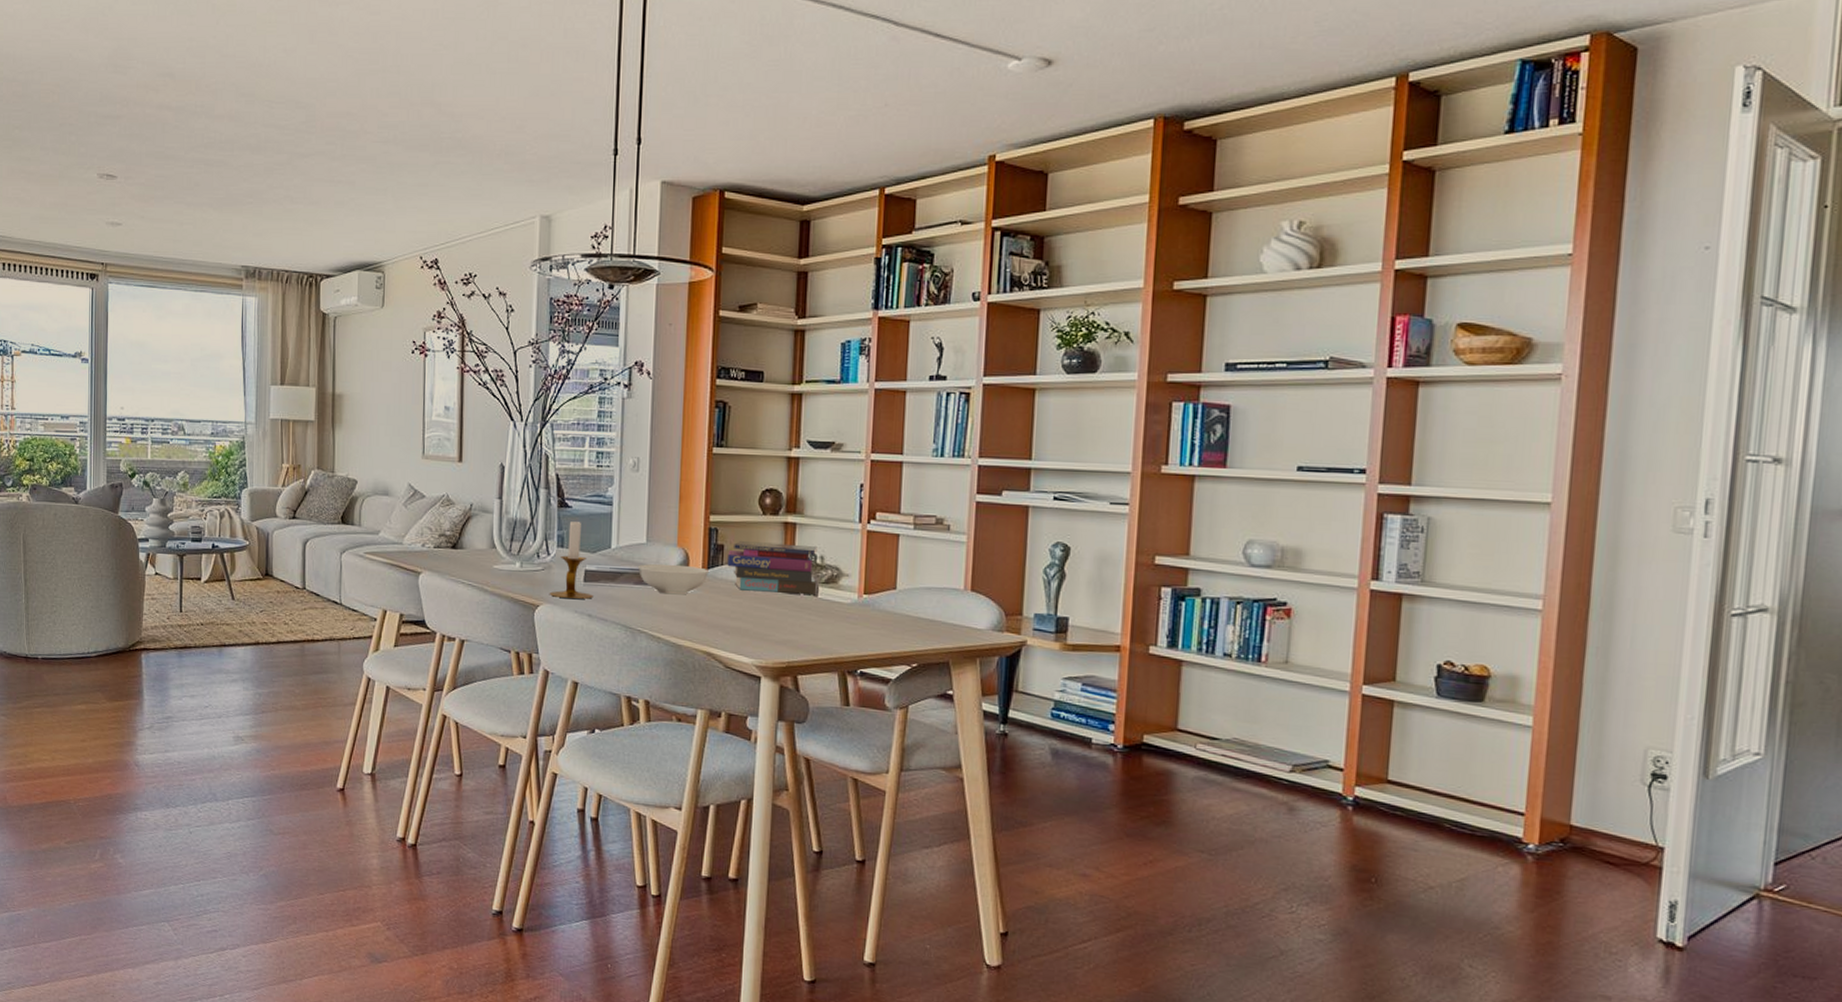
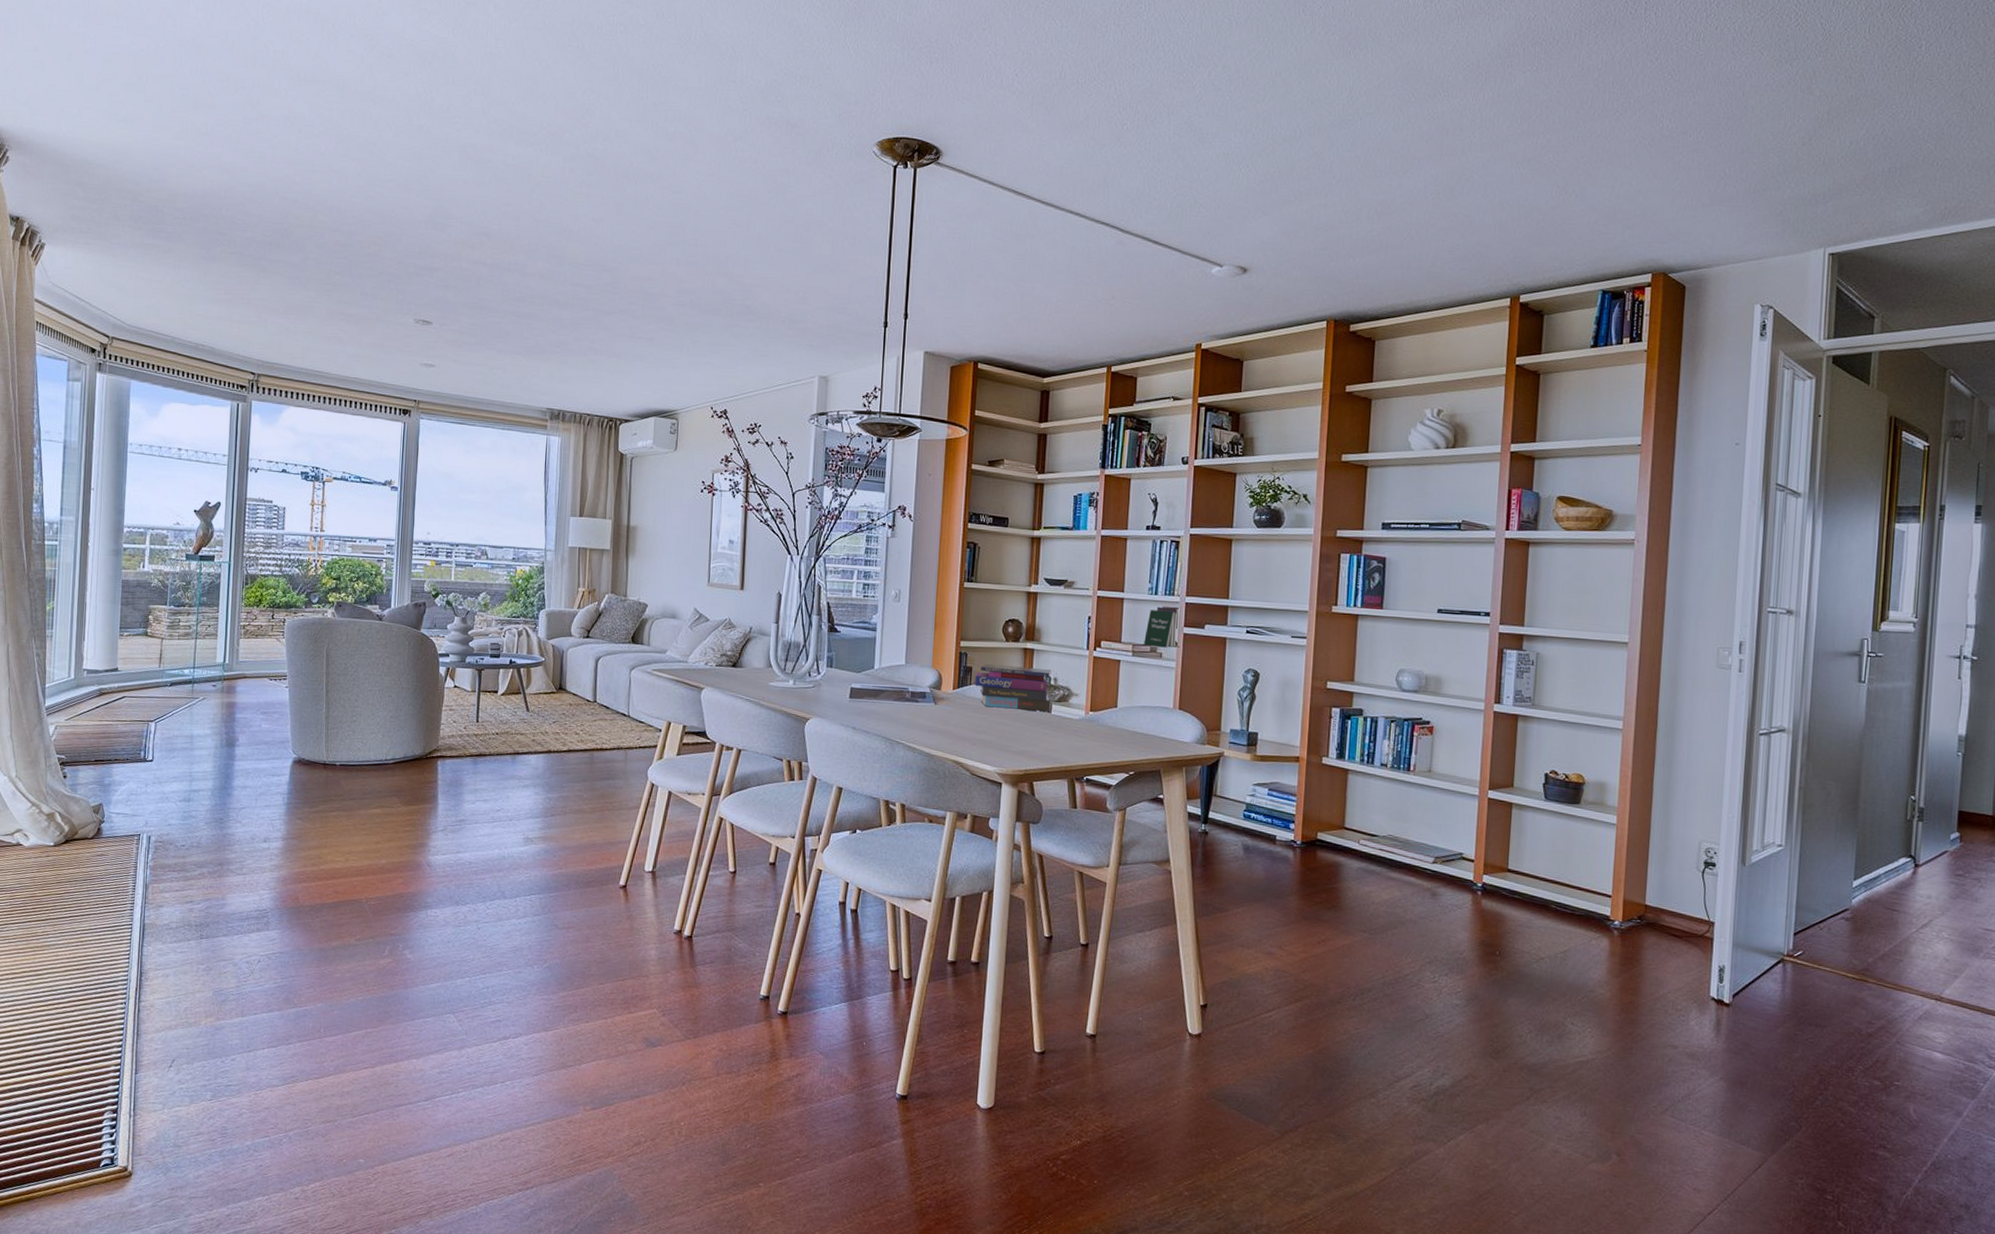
candlestick: present [549,522,593,599] -> none [818,645,858,714]
bowl: present [637,563,709,595] -> none [897,683,959,711]
books: none [928,469,973,519] -> present [1144,606,1181,648]

